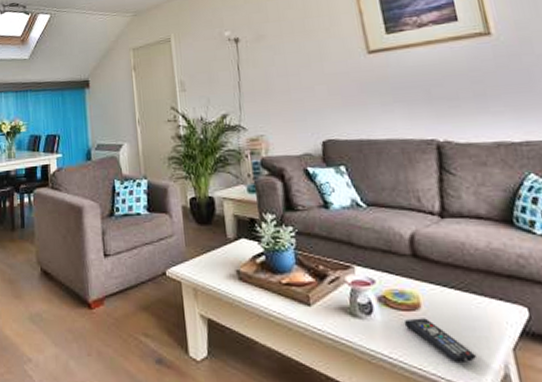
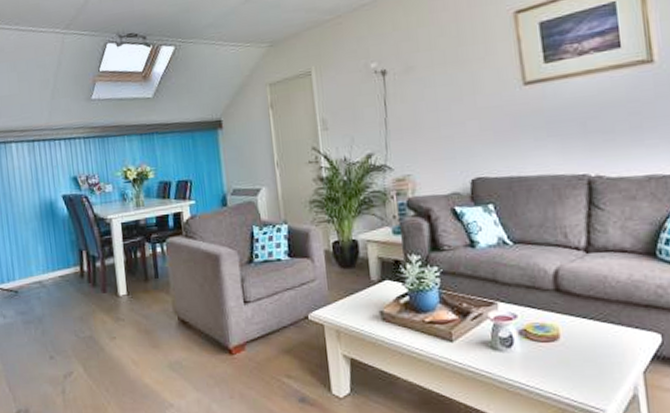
remote control: present [403,318,476,362] -> none [542,348,608,386]

